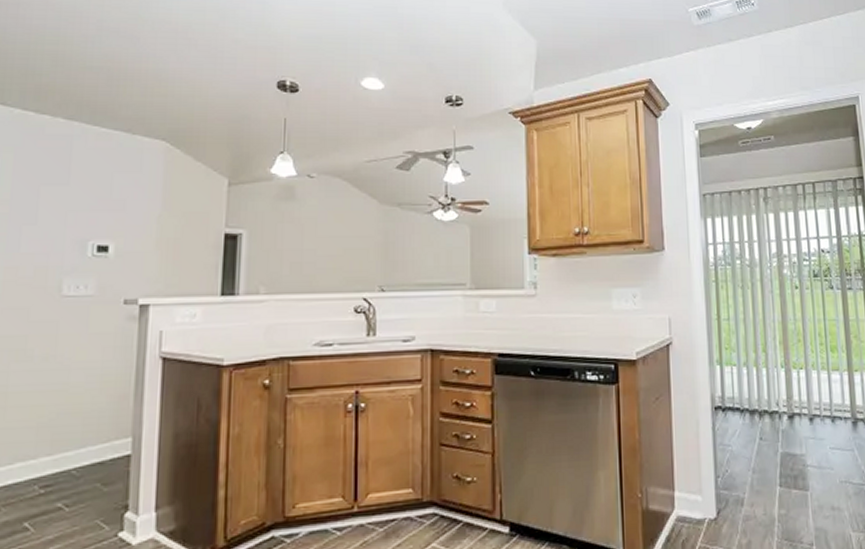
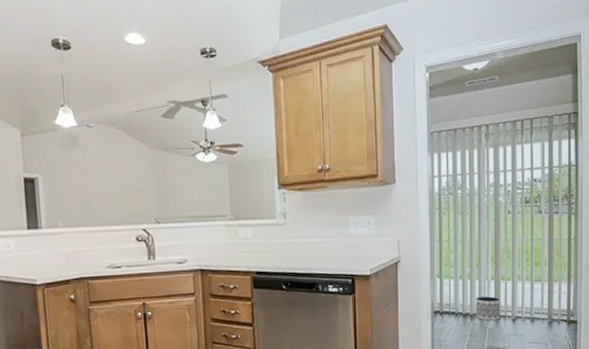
planter: none [764,388,795,420] -> present [476,296,500,321]

